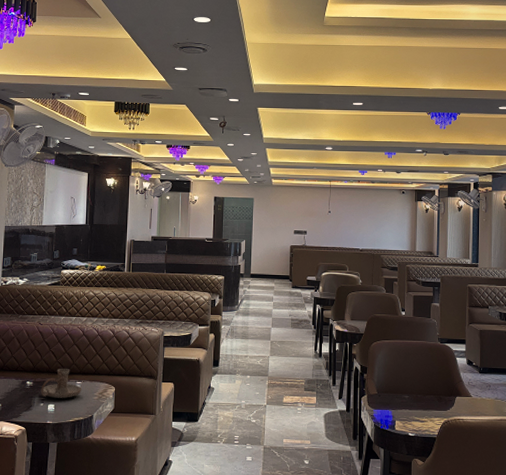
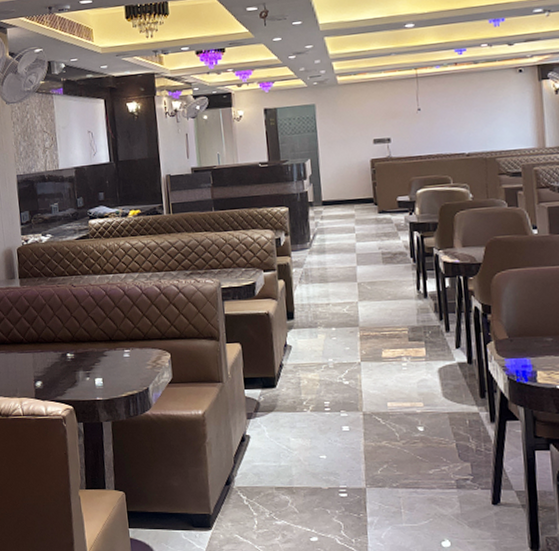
candle holder: present [41,369,82,398] -> none [84,336,132,371]

